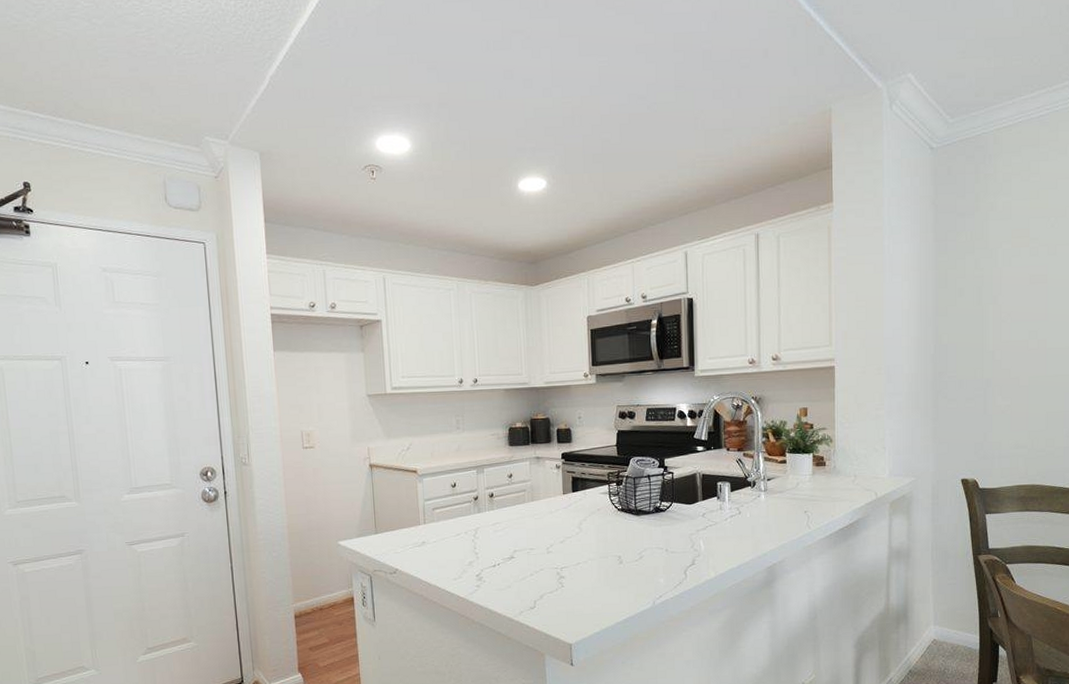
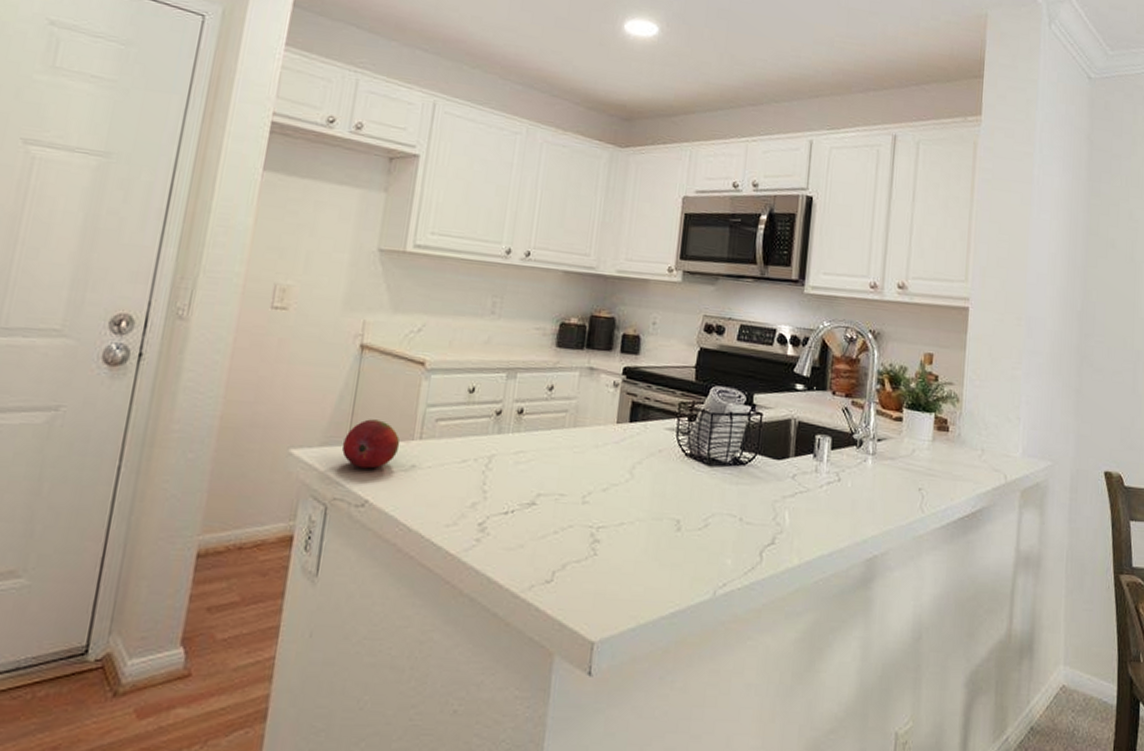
fruit: none [372,514,411,548] -> present [342,419,400,469]

